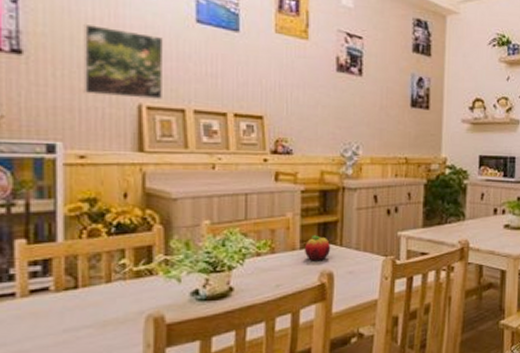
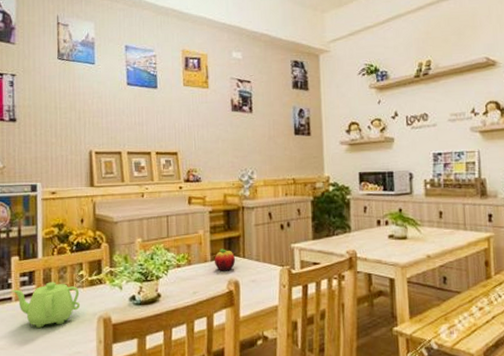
teapot: none [15,272,121,331] -> present [12,282,81,328]
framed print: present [83,23,163,99] -> none [53,95,105,147]

